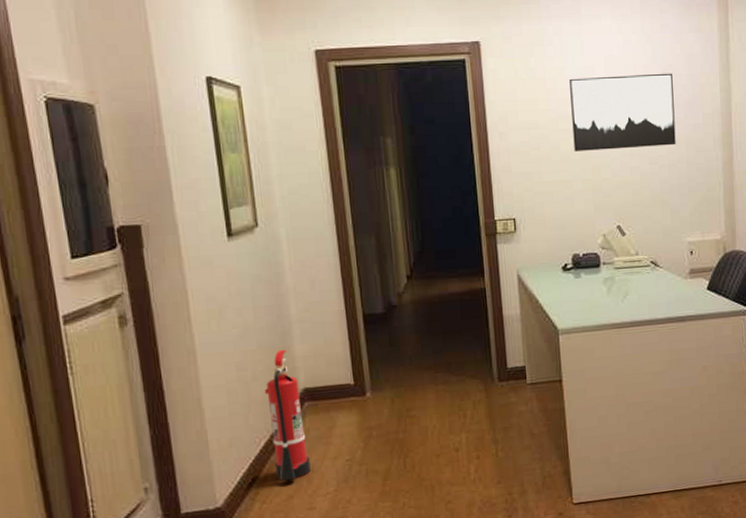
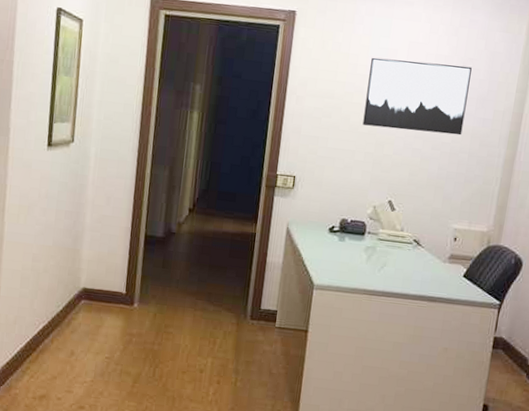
fire extinguisher: present [264,349,311,481] -> none [46,250,80,364]

